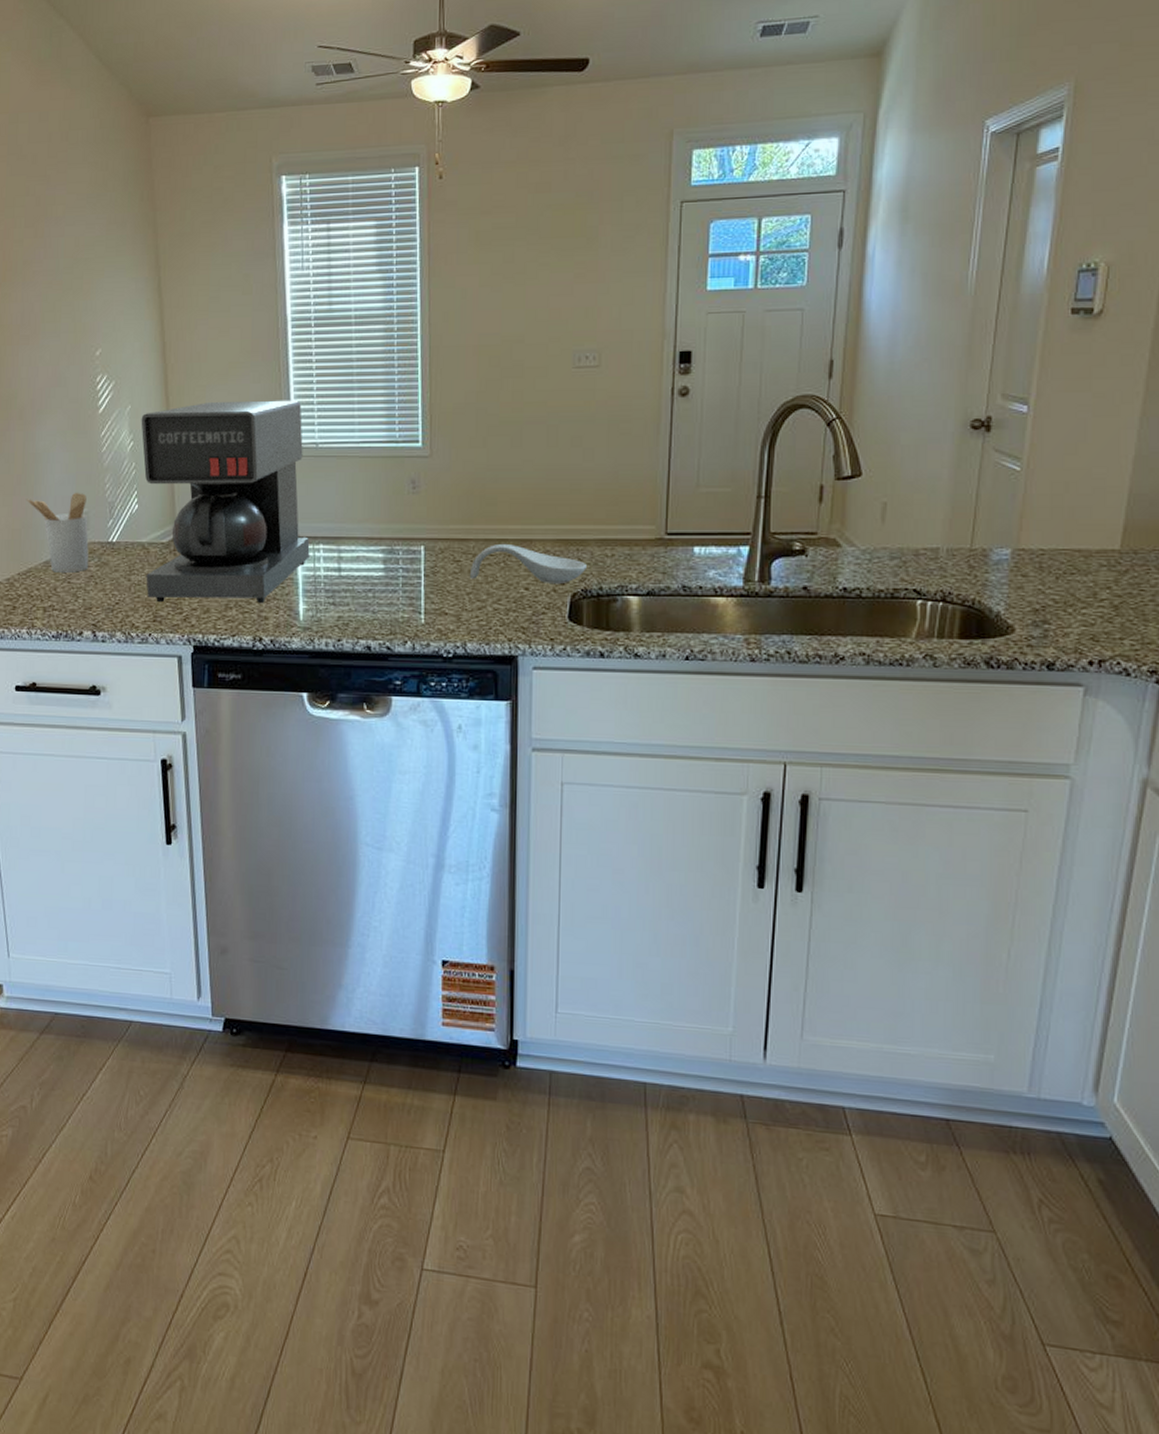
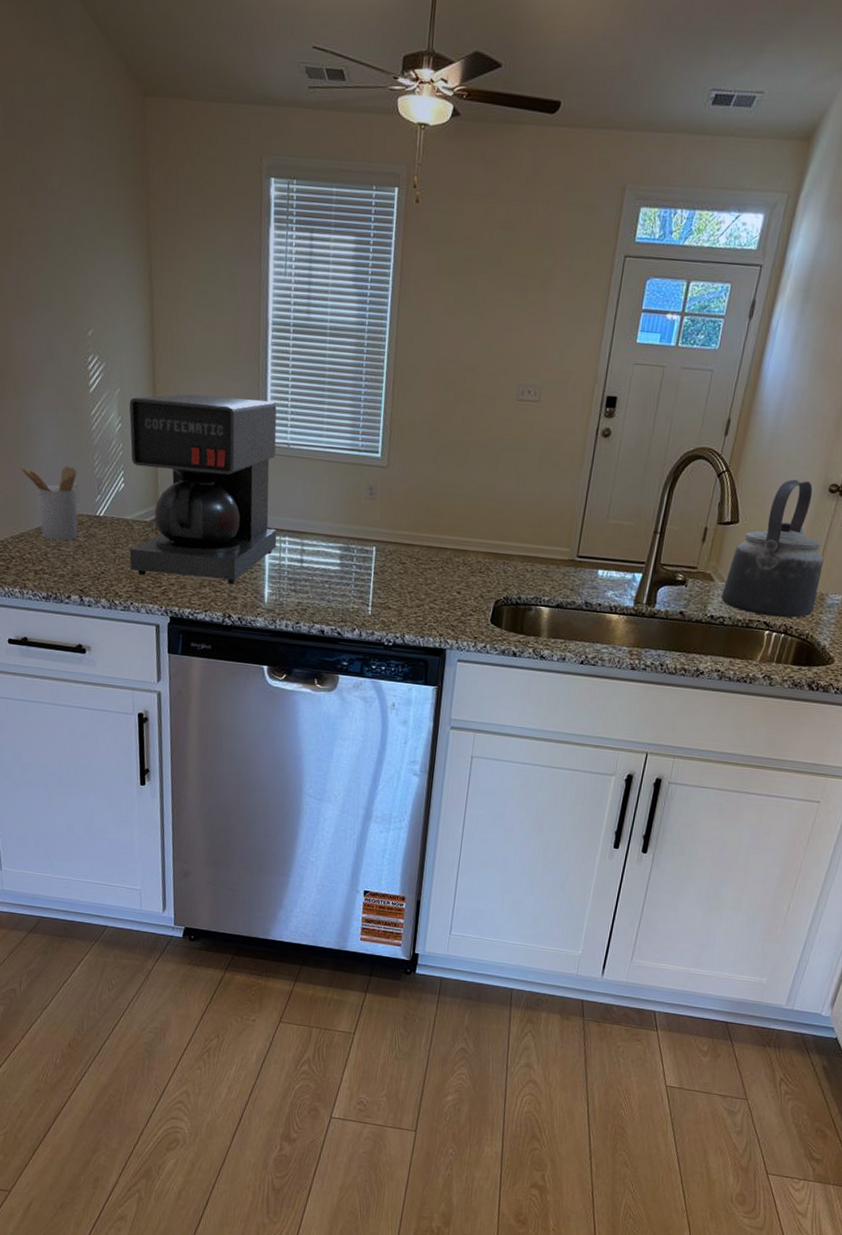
spoon rest: present [469,543,587,583] -> none [412,551,510,591]
kettle: none [853,419,980,583] -> present [721,480,824,618]

